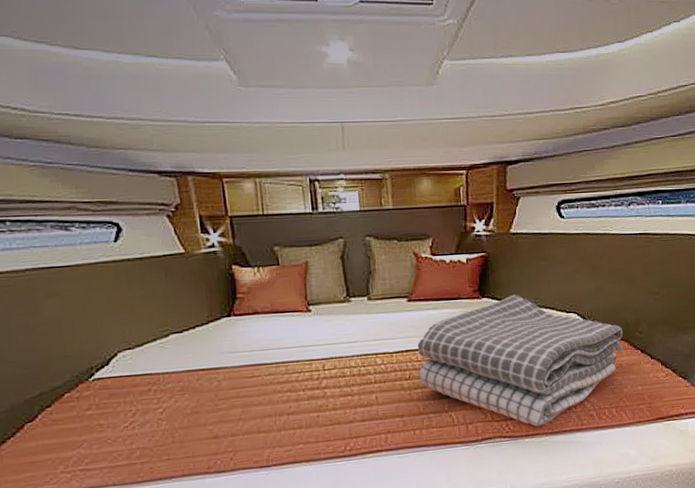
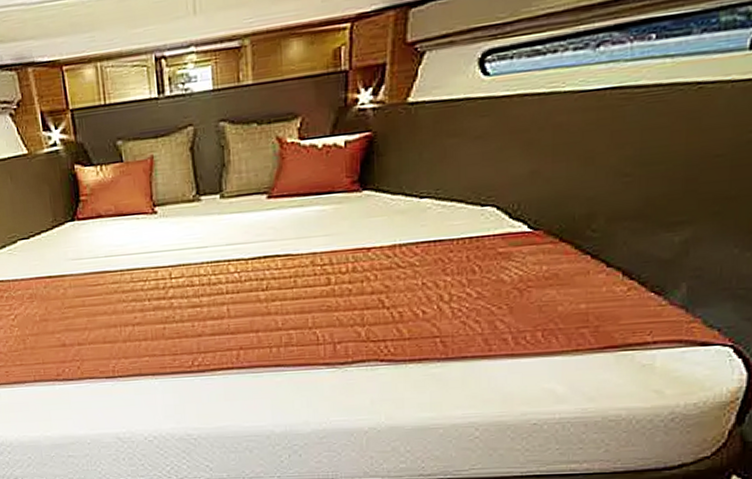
towel: present [417,294,624,427] -> none [278,184,565,350]

